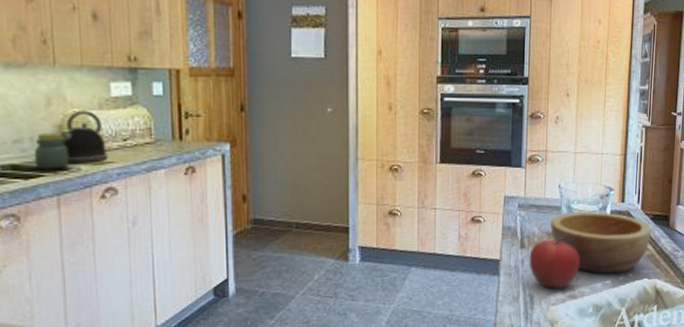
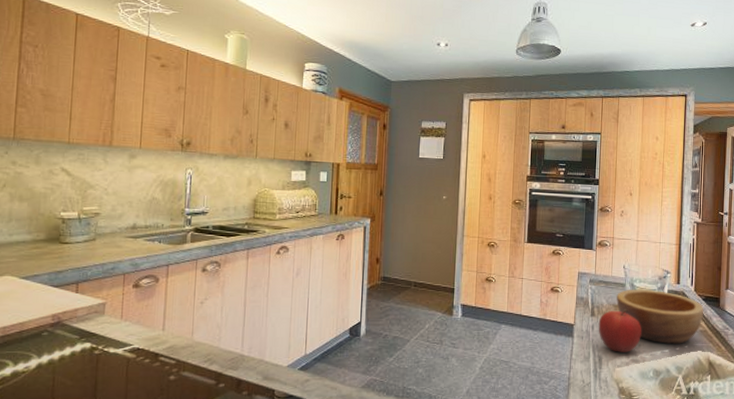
jar: present [33,133,69,170] -> none [235,205,259,231]
kettle: present [60,111,109,164] -> none [254,190,285,228]

